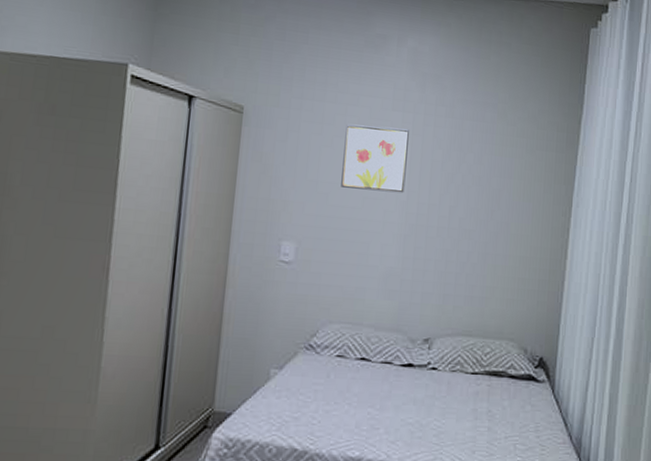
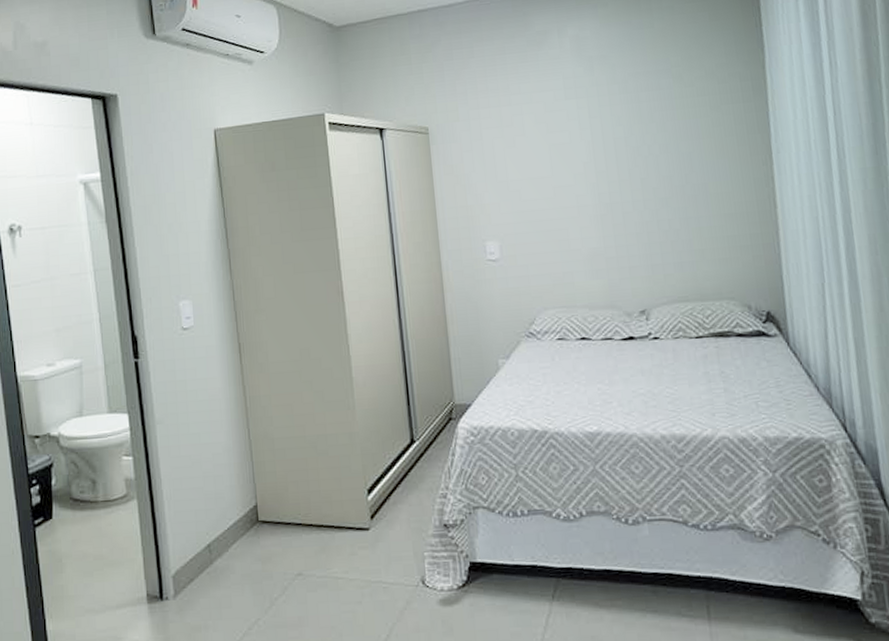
wall art: present [341,123,409,193] -> none [524,114,593,182]

